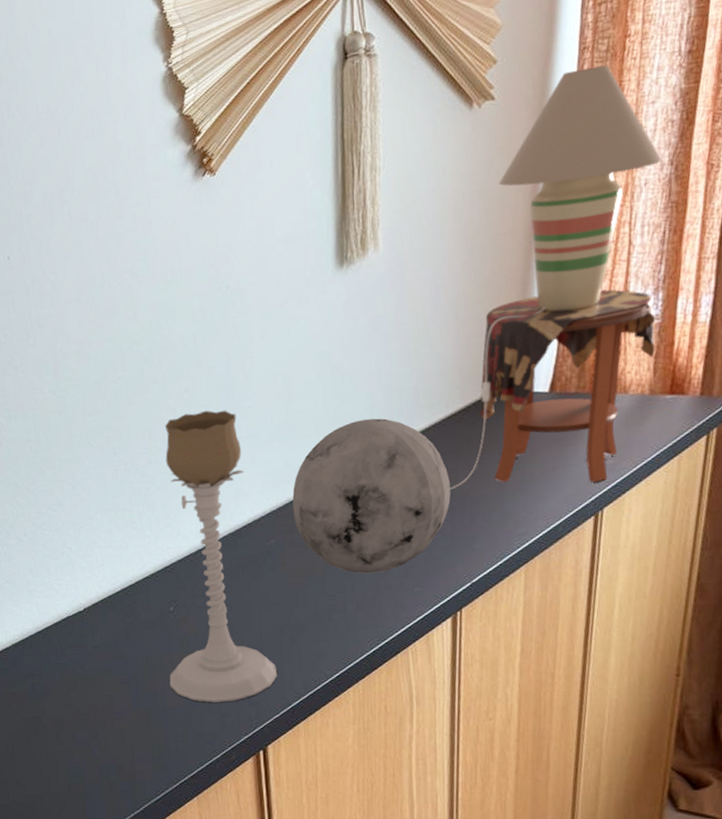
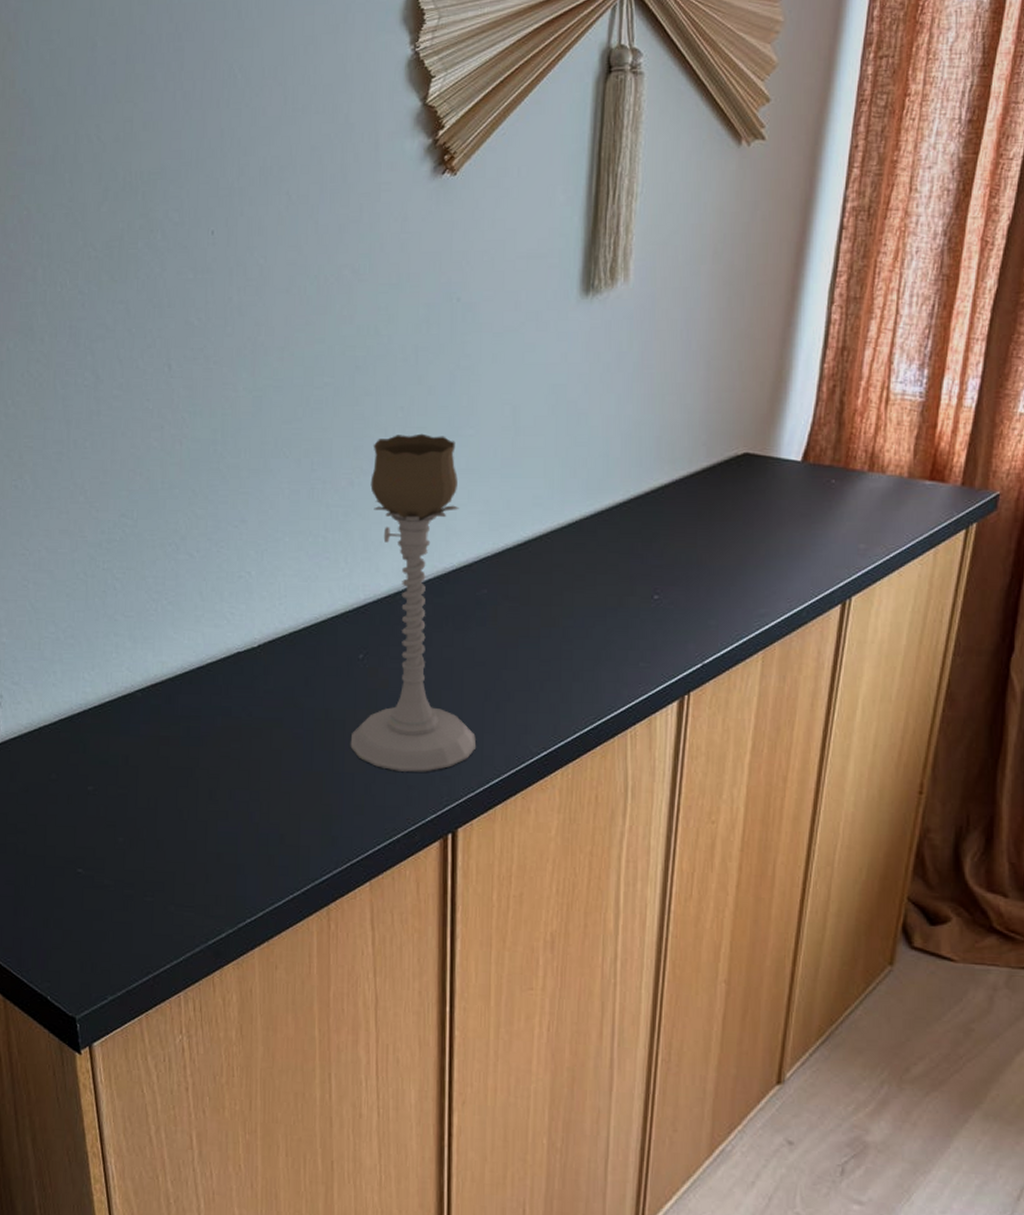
decorative orb: present [292,418,451,574] -> none [510,467,687,641]
table lamp: present [449,65,663,490] -> none [686,121,936,567]

